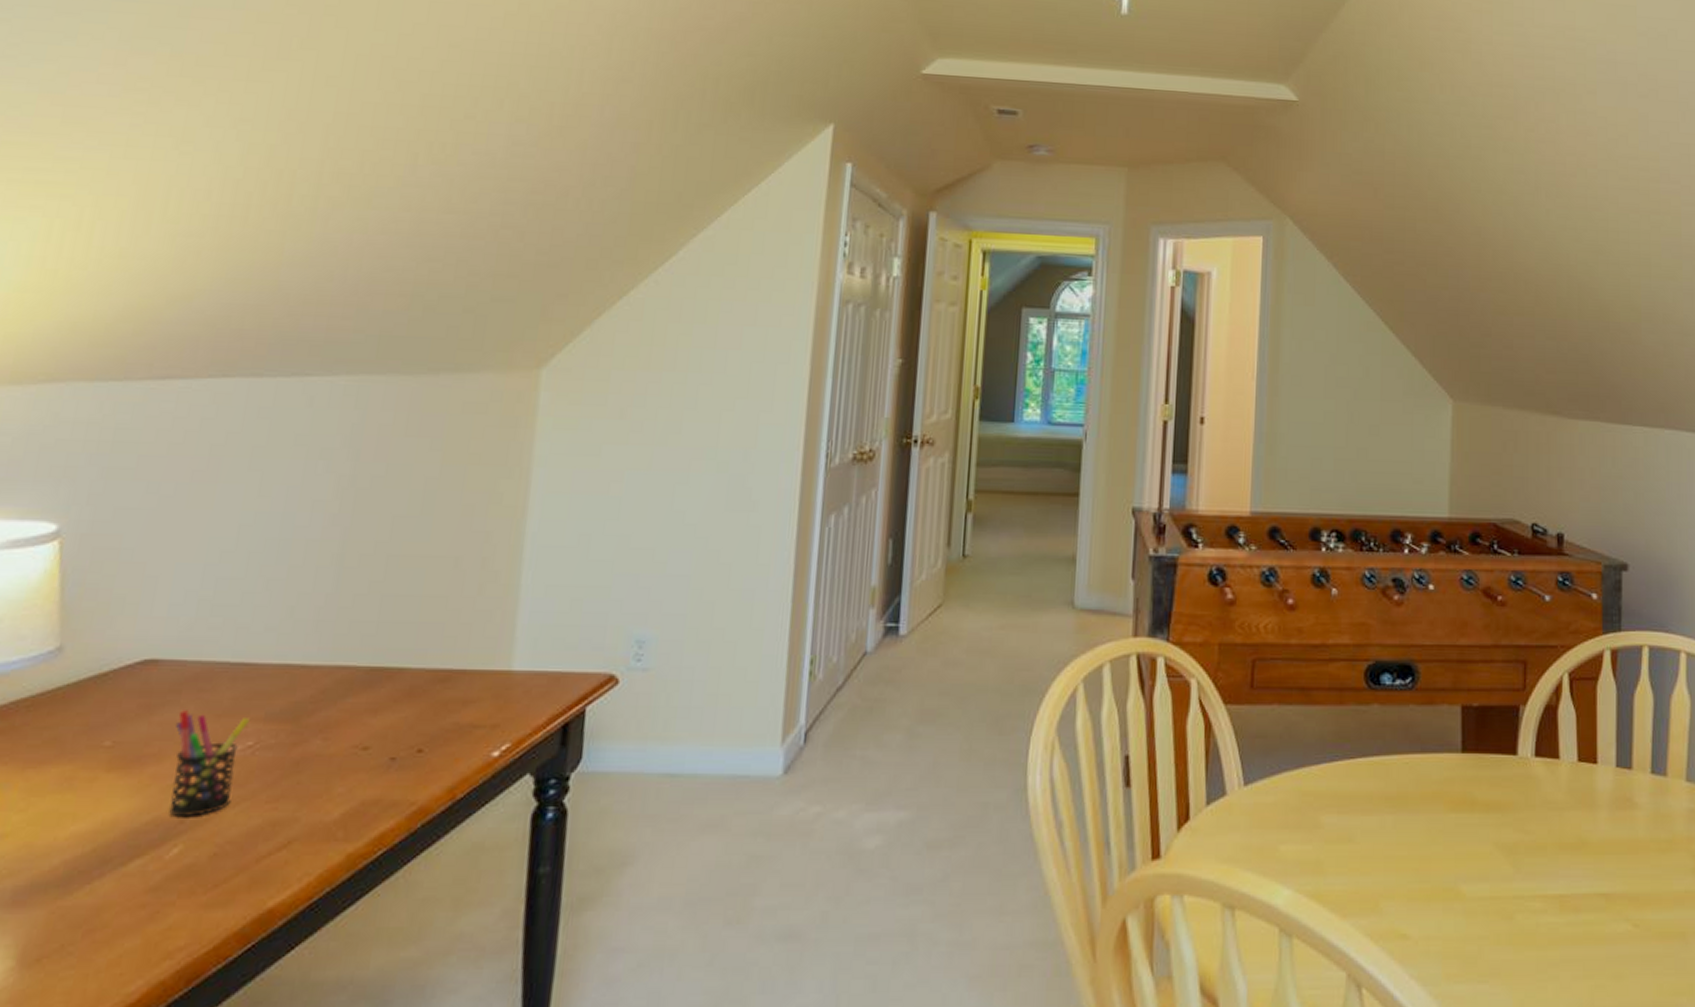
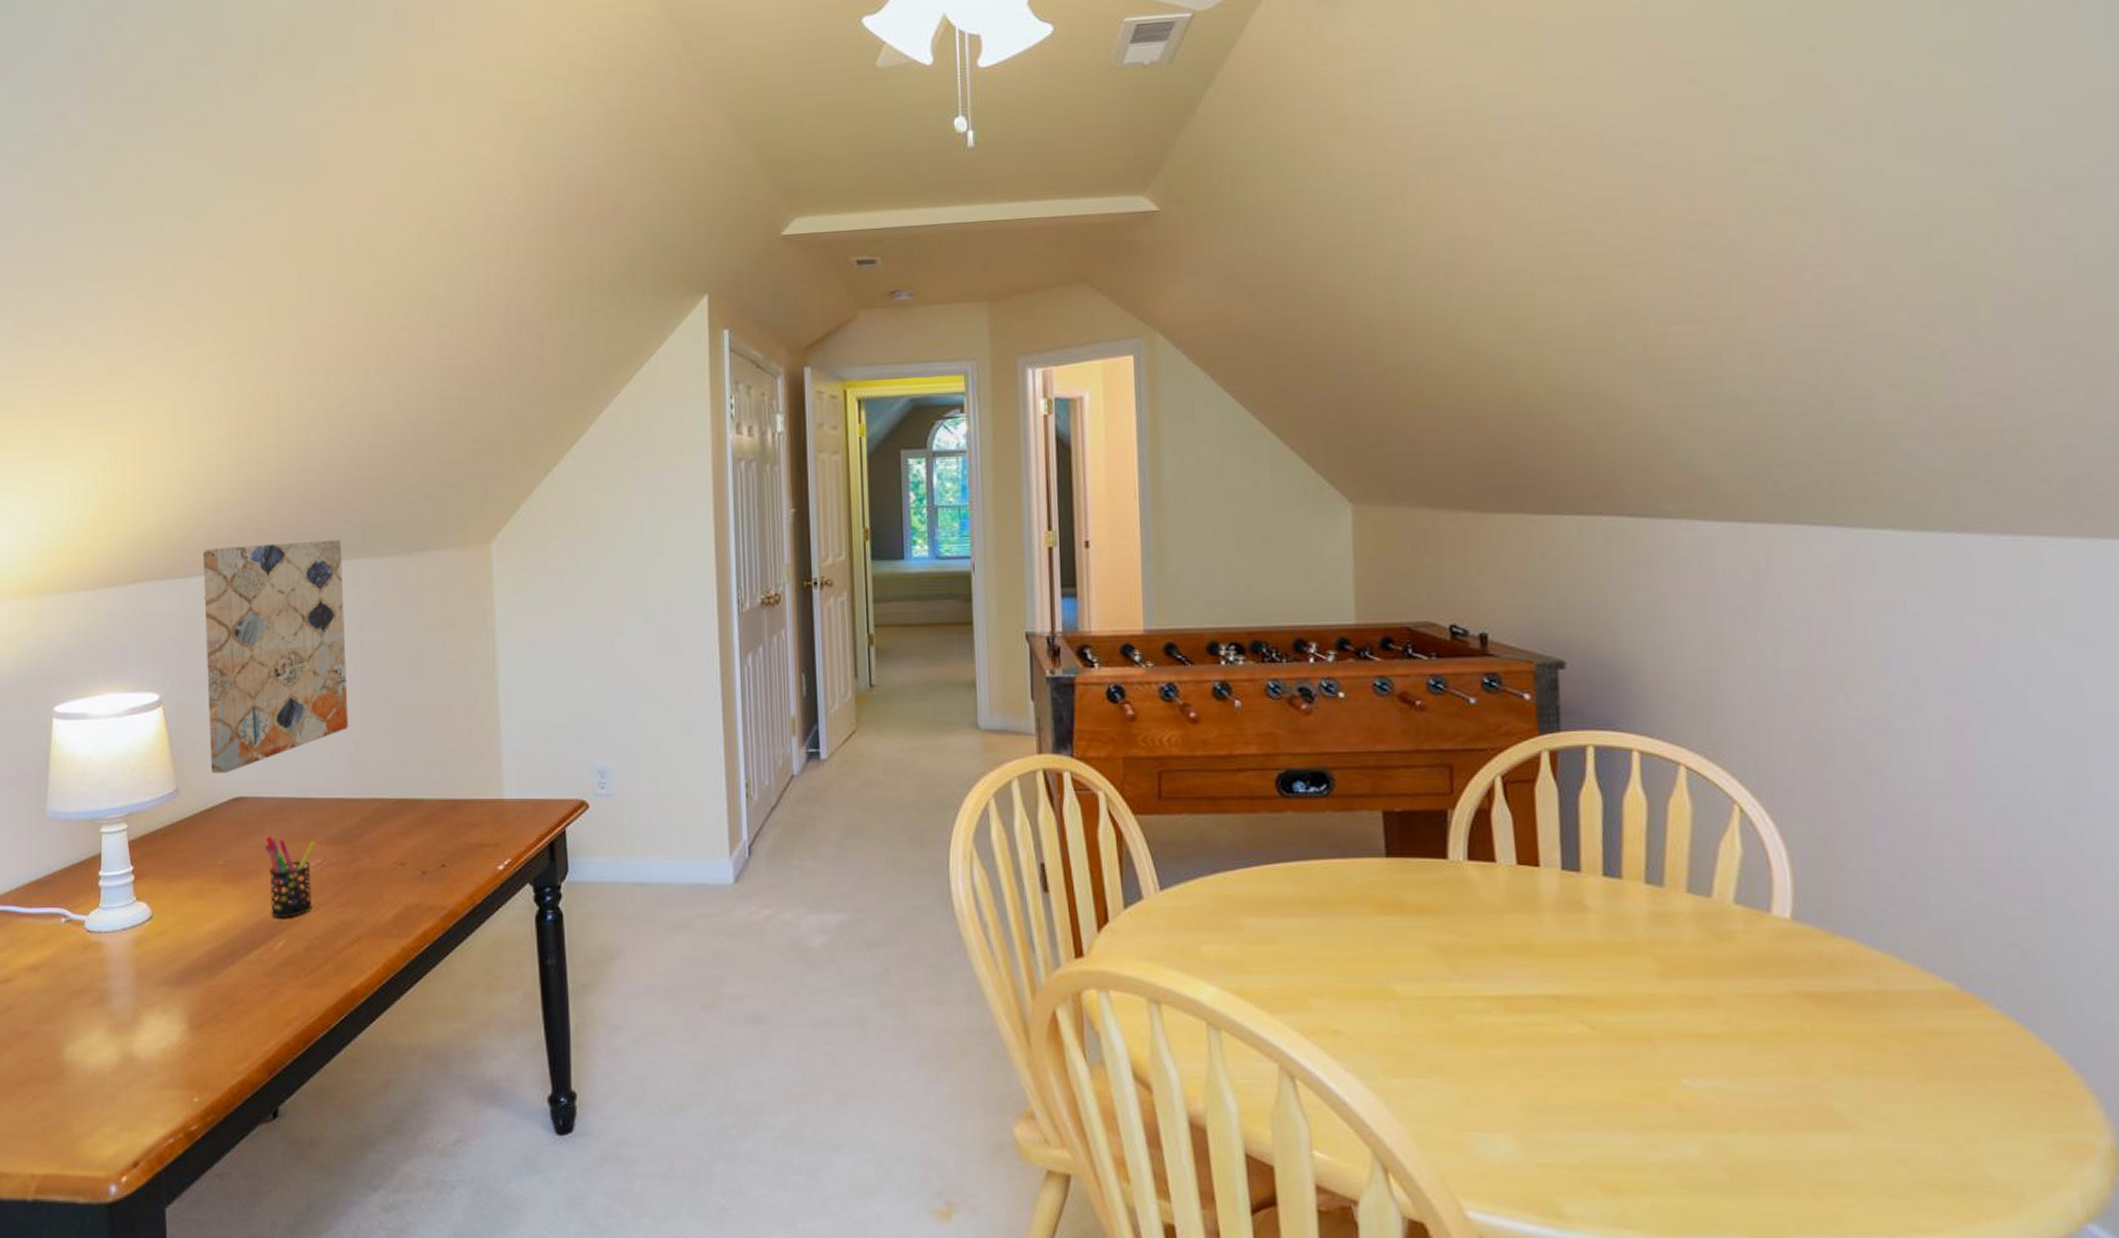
wall art: none [115,347,348,628] -> present [202,540,348,773]

